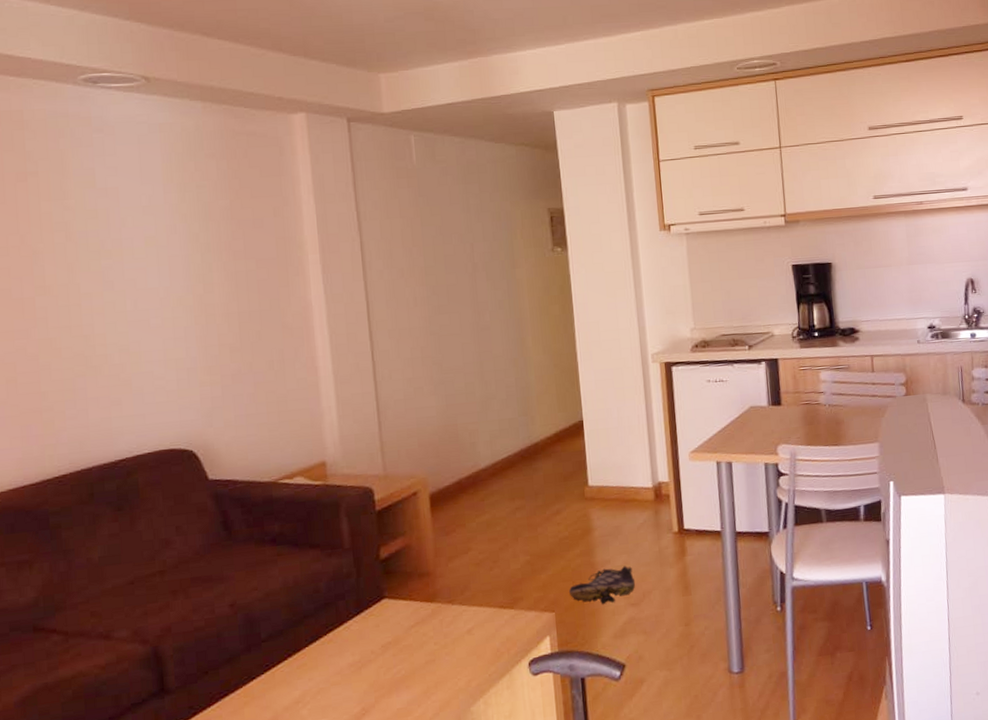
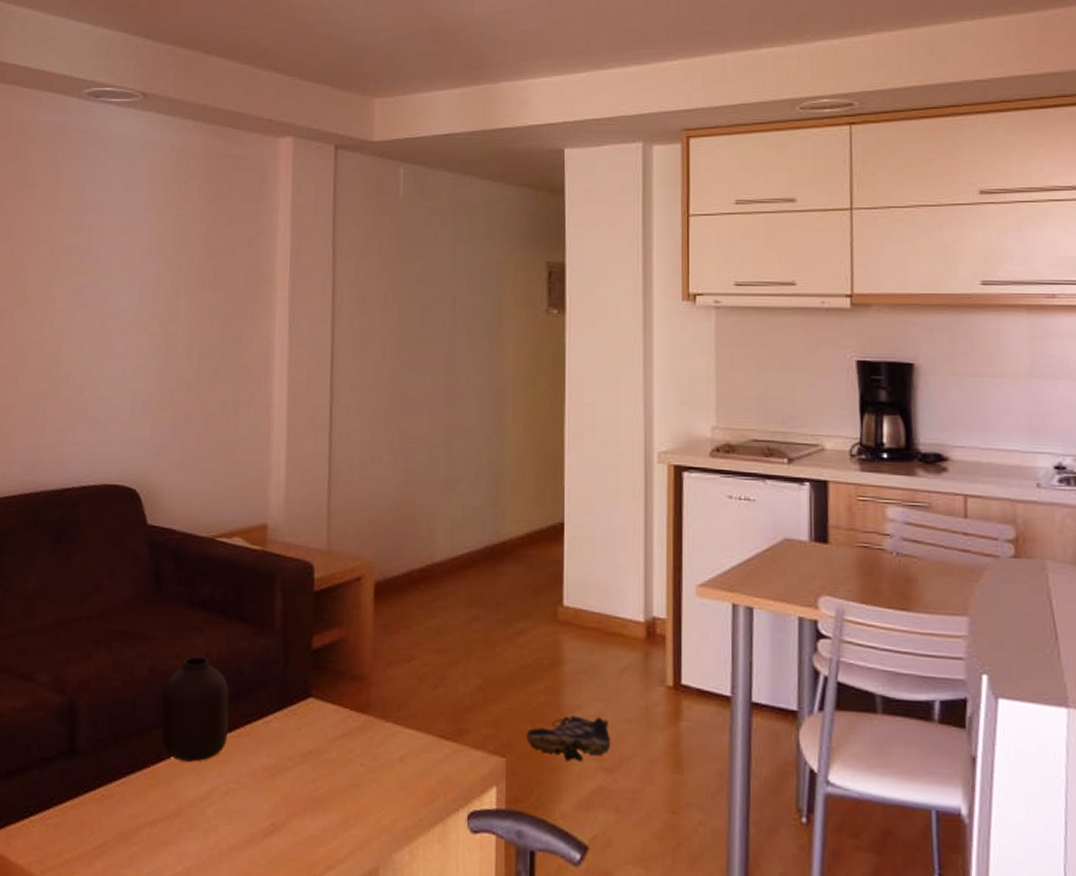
vase: none [246,584,313,676] -> present [161,656,229,762]

